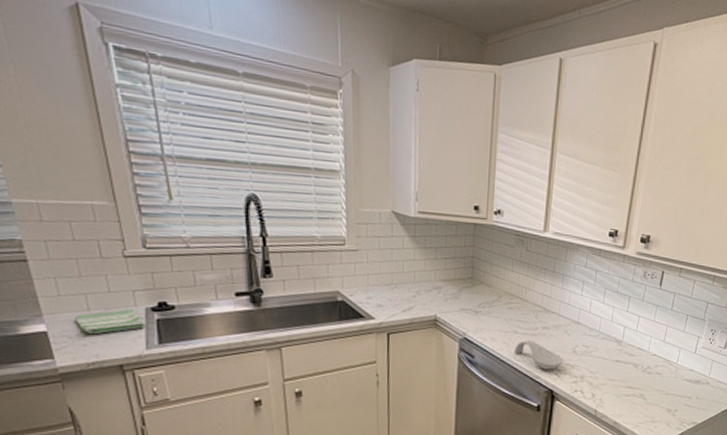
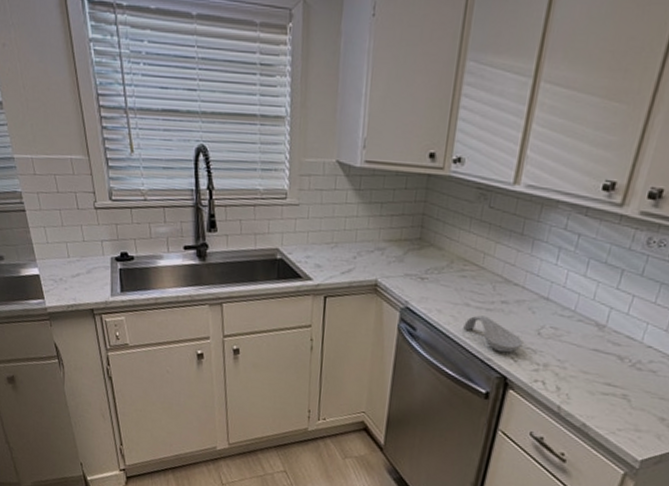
dish towel: present [74,309,145,334] -> none [58,257,111,279]

